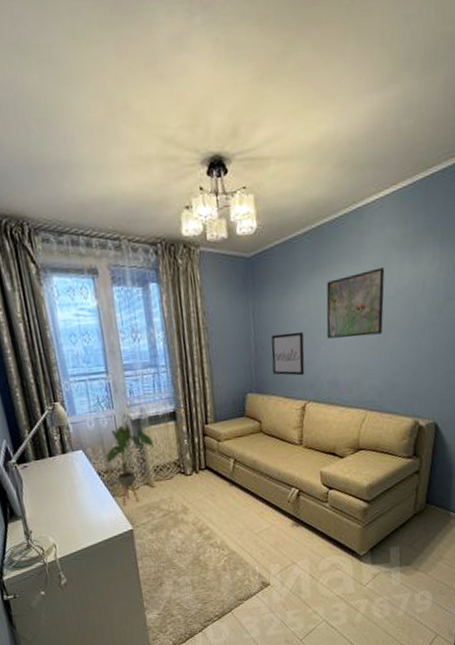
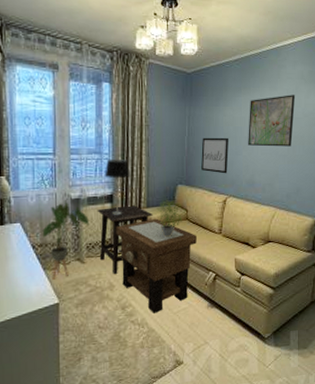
side table: none [160,421,222,498] -> present [97,205,153,275]
table lamp: none [163,370,192,434] -> present [105,158,130,215]
side table: none [183,433,275,535] -> present [116,218,197,313]
potted plant: none [225,409,260,453] -> present [157,198,186,237]

